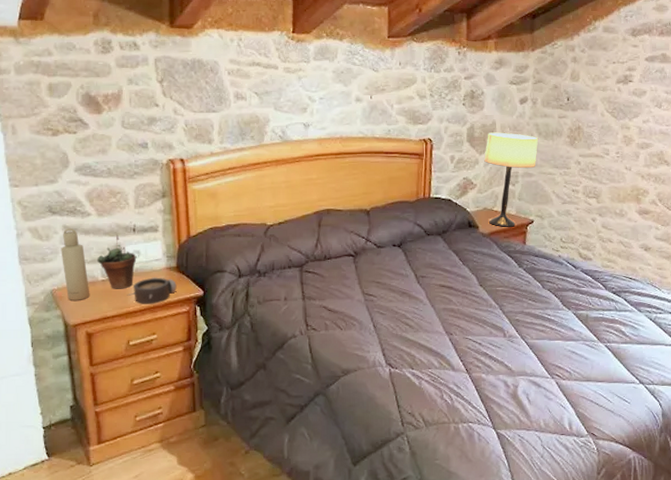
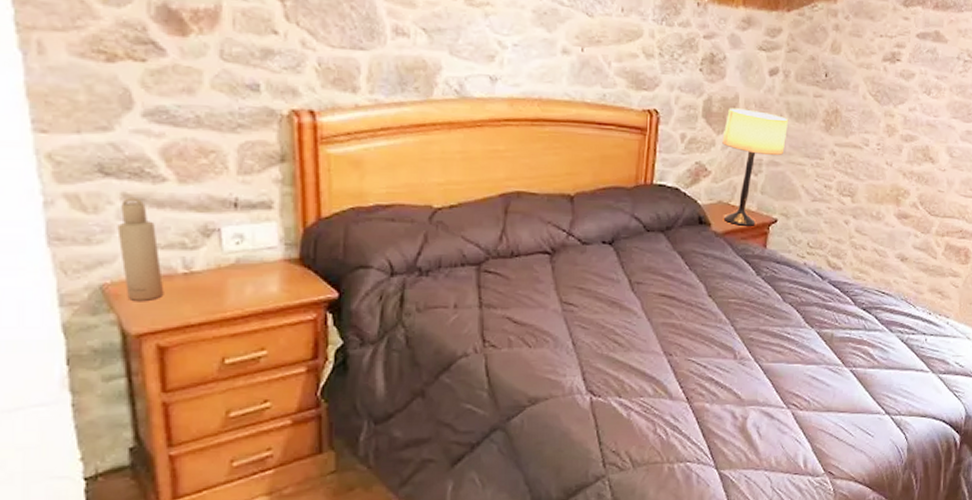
succulent plant: present [97,234,137,289] -> none [176,210,239,287]
alarm clock: present [127,277,177,305] -> none [222,271,299,310]

